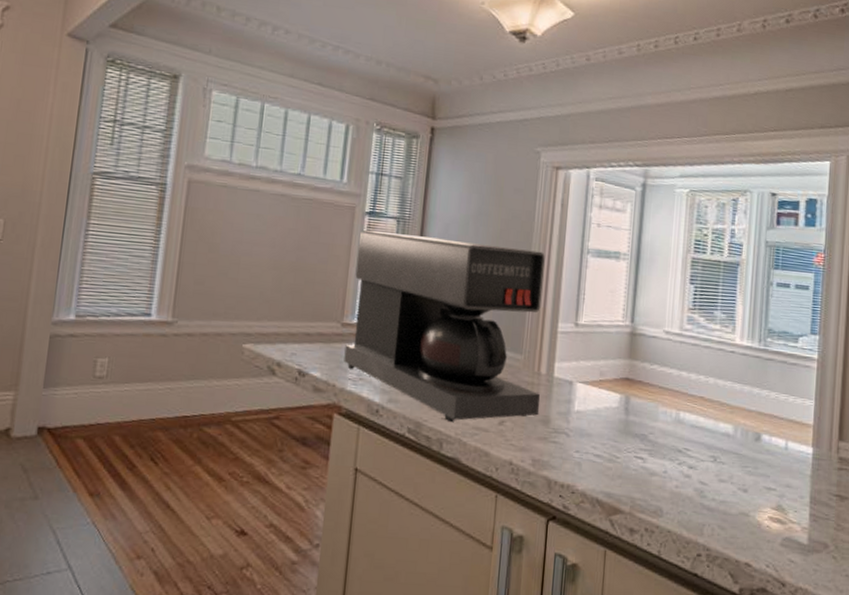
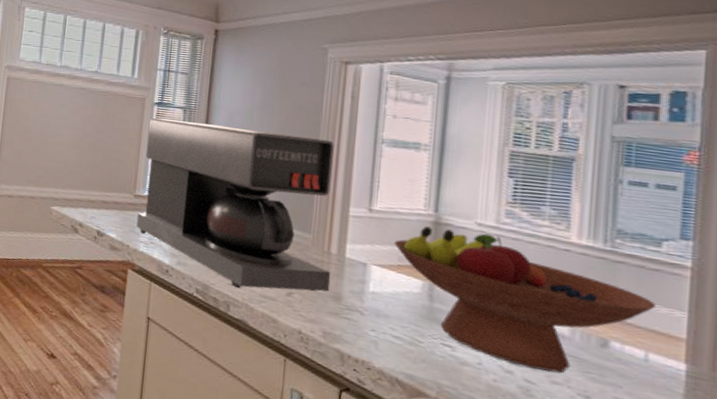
fruit bowl: none [596,338,794,471] -> present [393,226,657,374]

